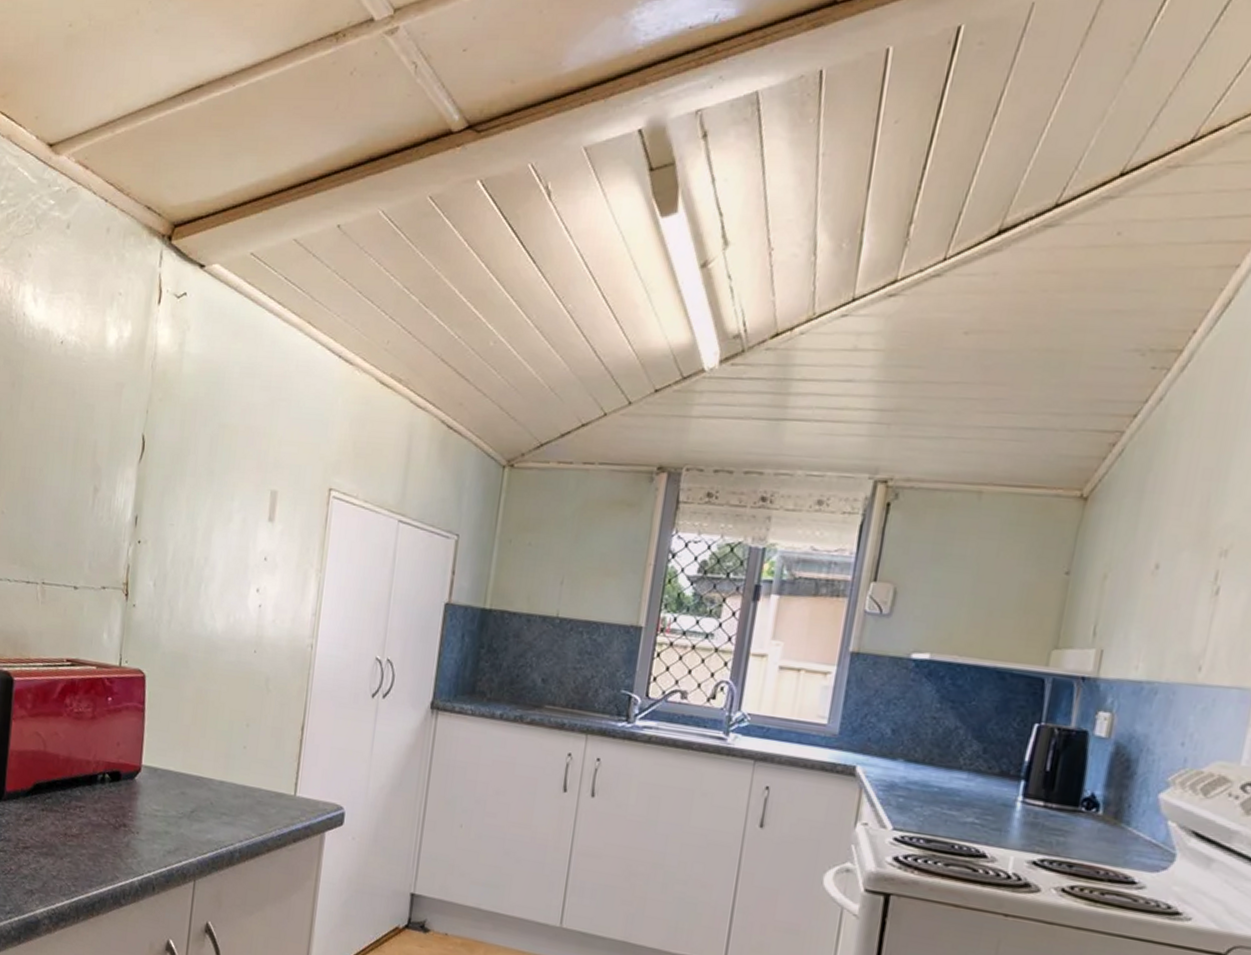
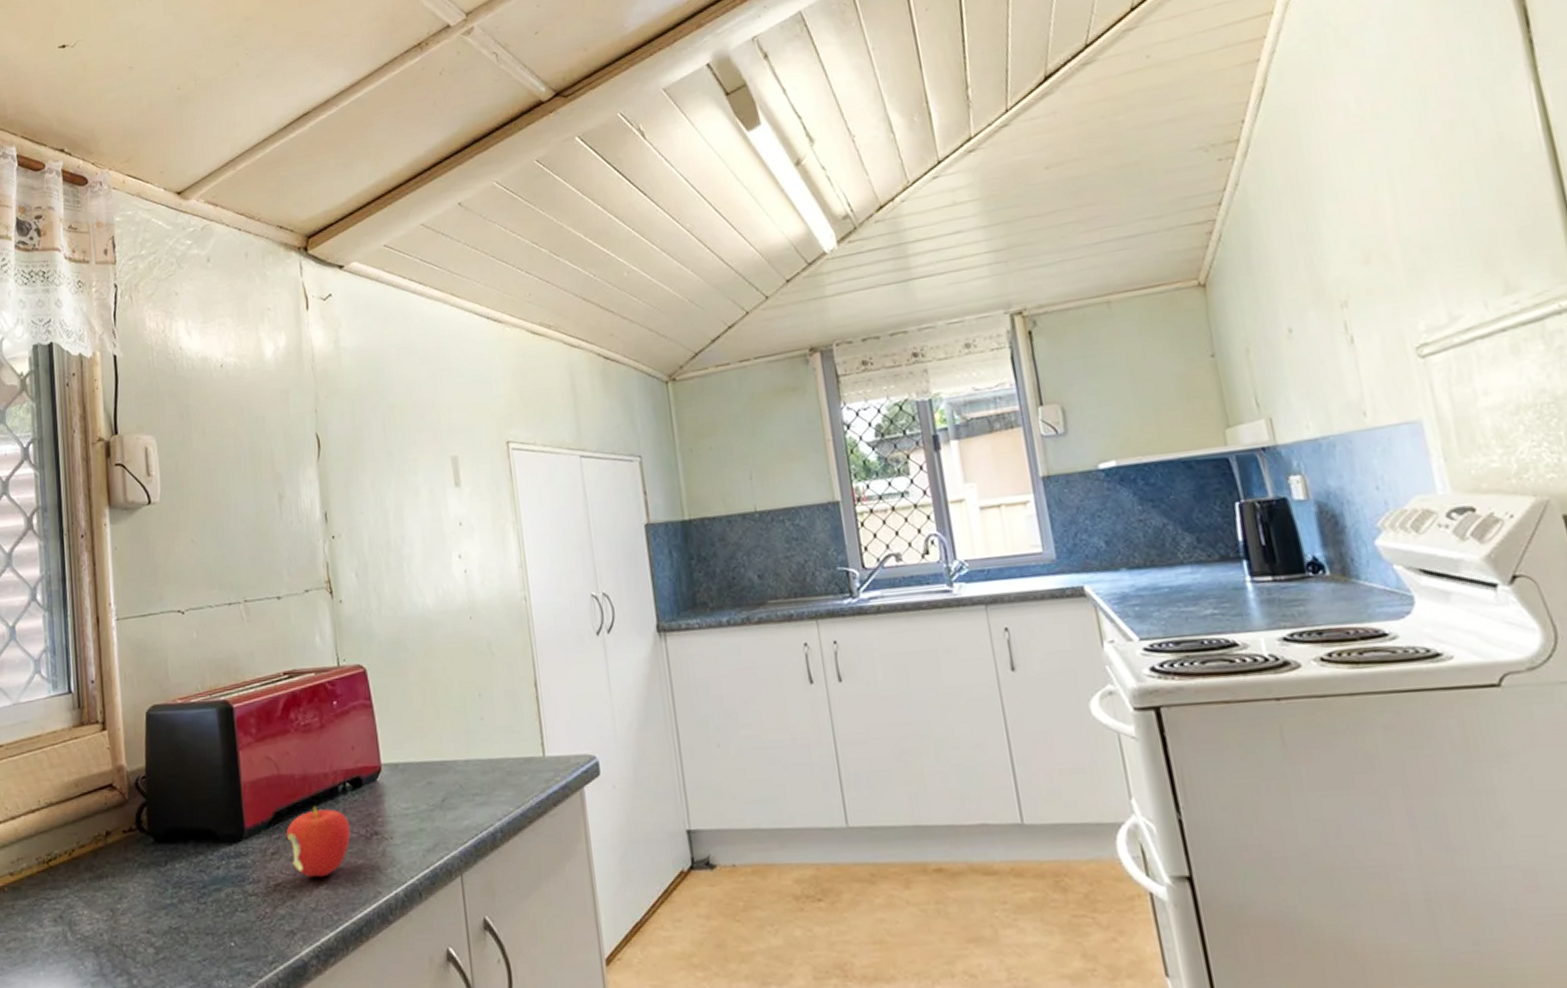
apple: none [41,787,102,852] -> present [286,805,350,878]

